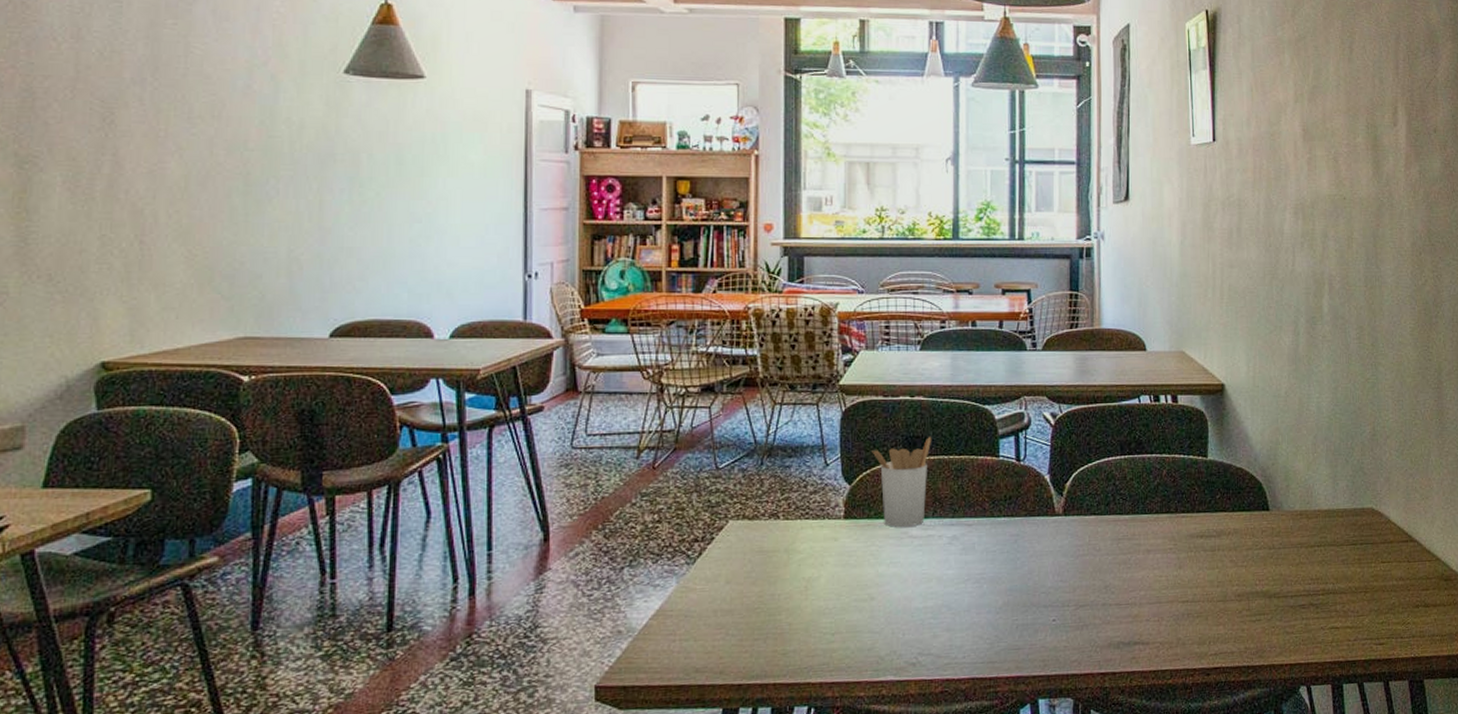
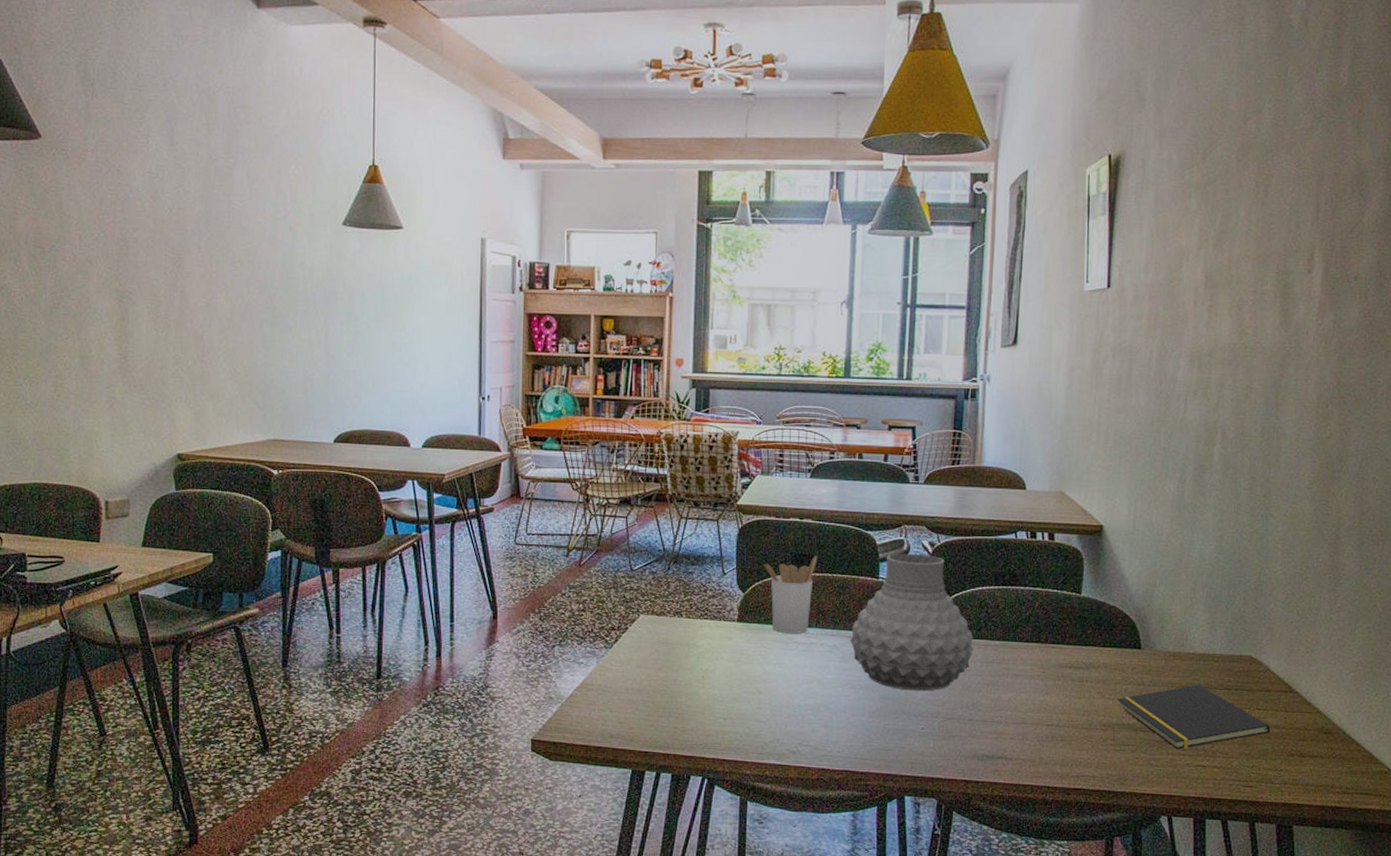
vase: none [971,426,1103,579] -> present [850,553,974,691]
notepad: none [1250,542,1396,613] -> present [1117,684,1271,749]

